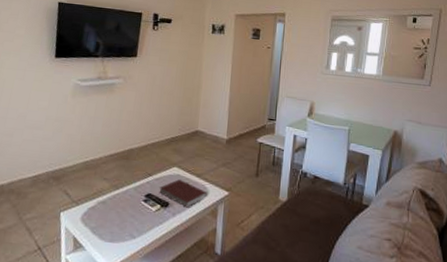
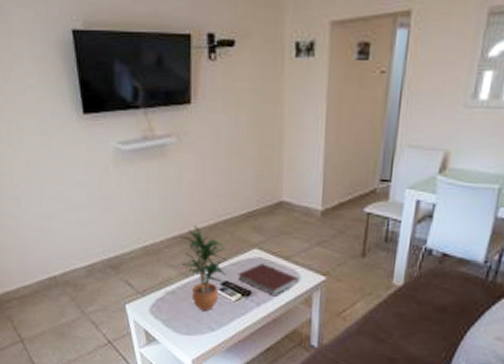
potted plant: none [115,146,151,220] -> present [180,225,227,312]

